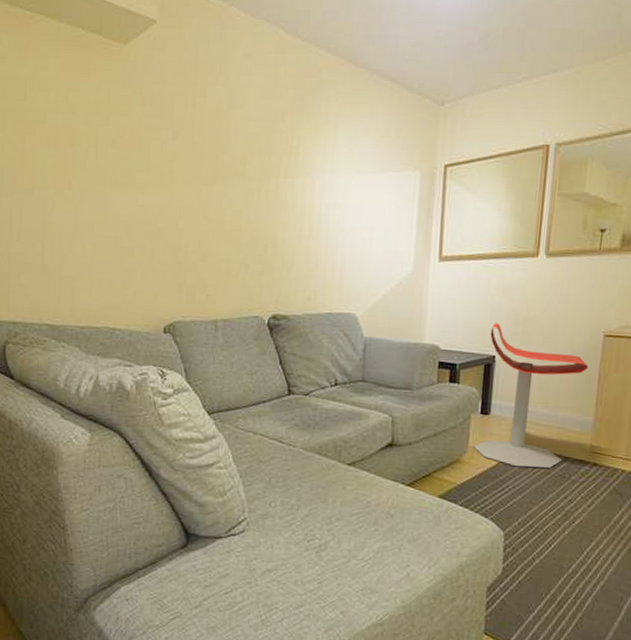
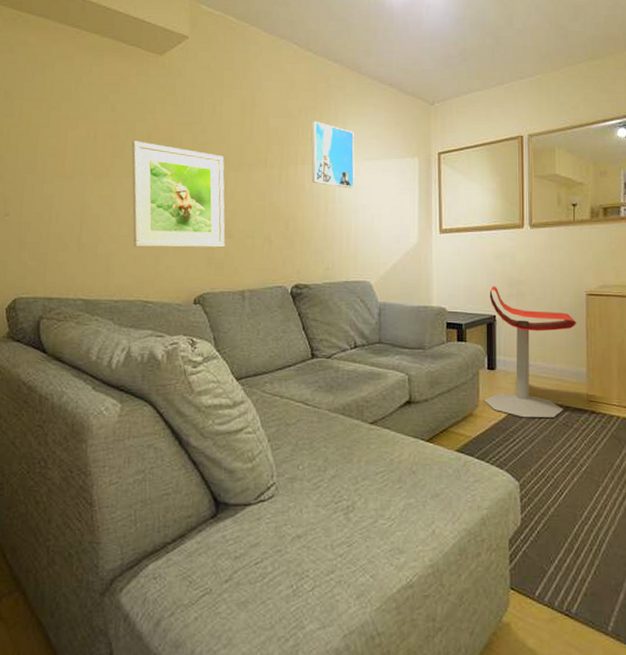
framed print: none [95,148,198,272] -> present [131,141,225,248]
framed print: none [294,125,346,208] -> present [311,120,355,189]

